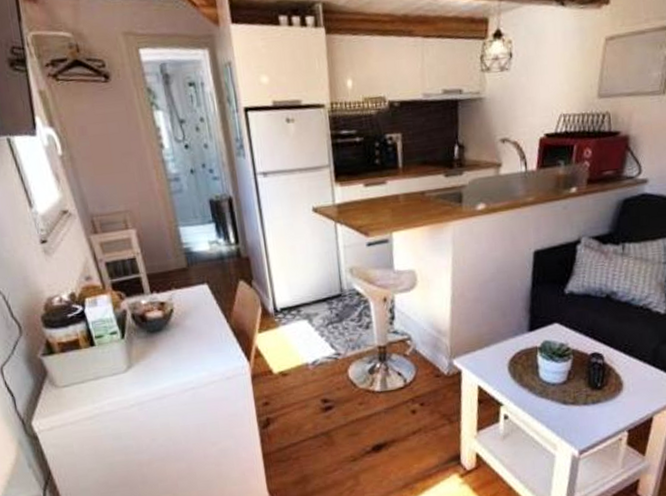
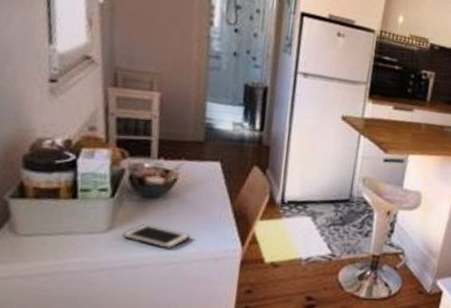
cell phone: none [141,356,200,377] -> present [122,223,190,249]

